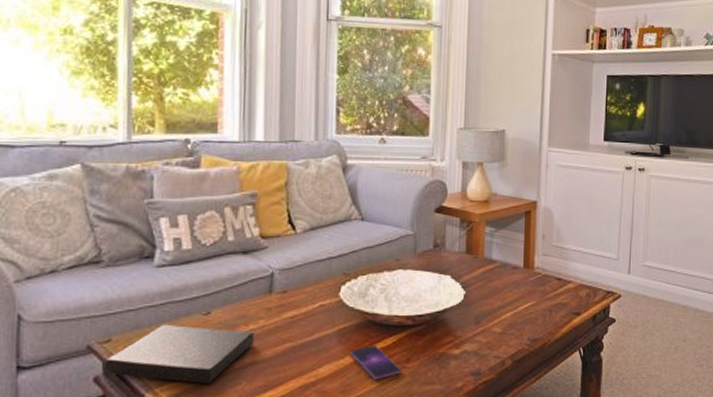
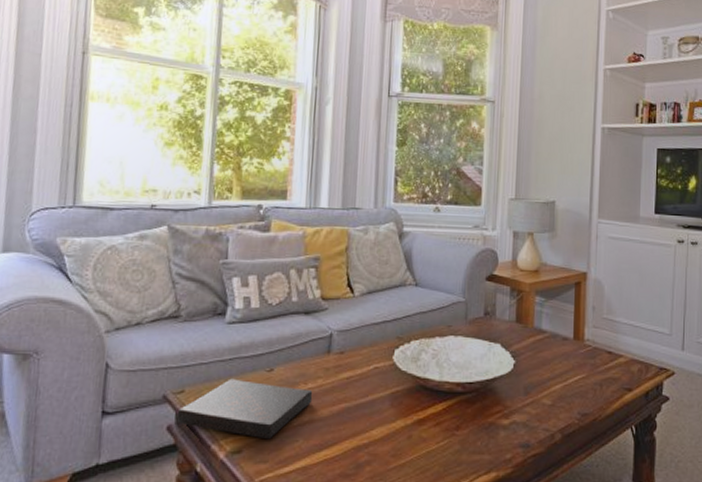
smartphone: present [350,345,402,381] -> none [402,411,451,446]

